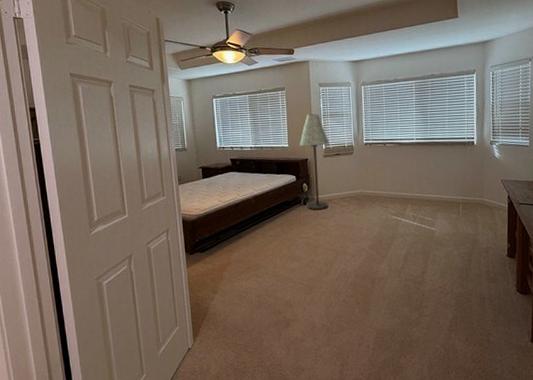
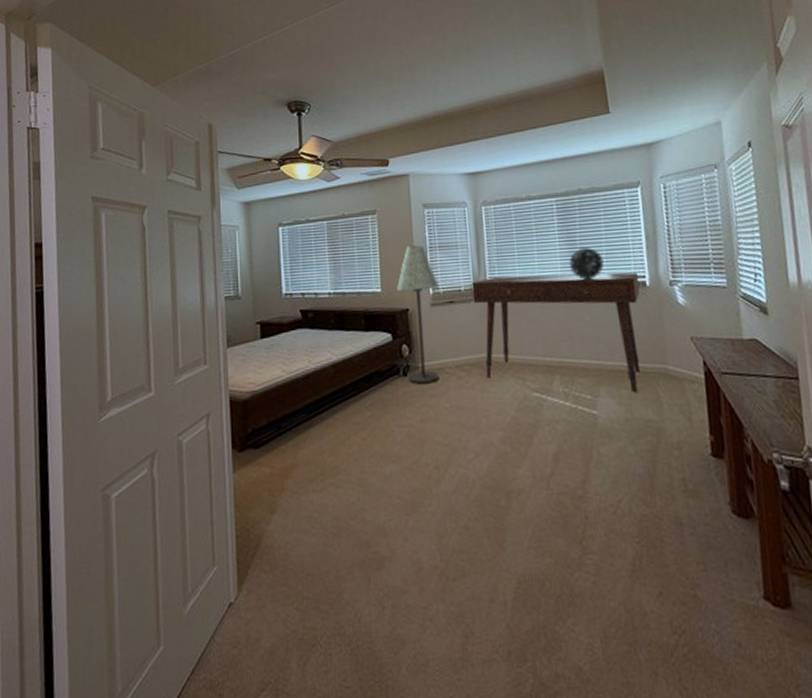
desk: none [353,135,469,216] -> present [472,272,641,392]
decorative globe: none [421,117,446,140] -> present [569,248,604,280]

